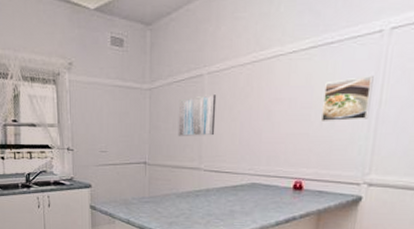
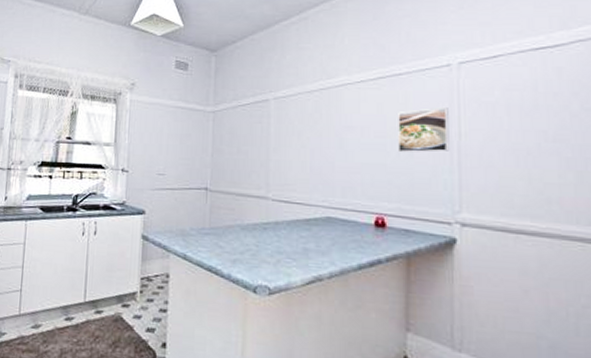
wall art: present [178,95,217,136] -> none [242,120,284,163]

